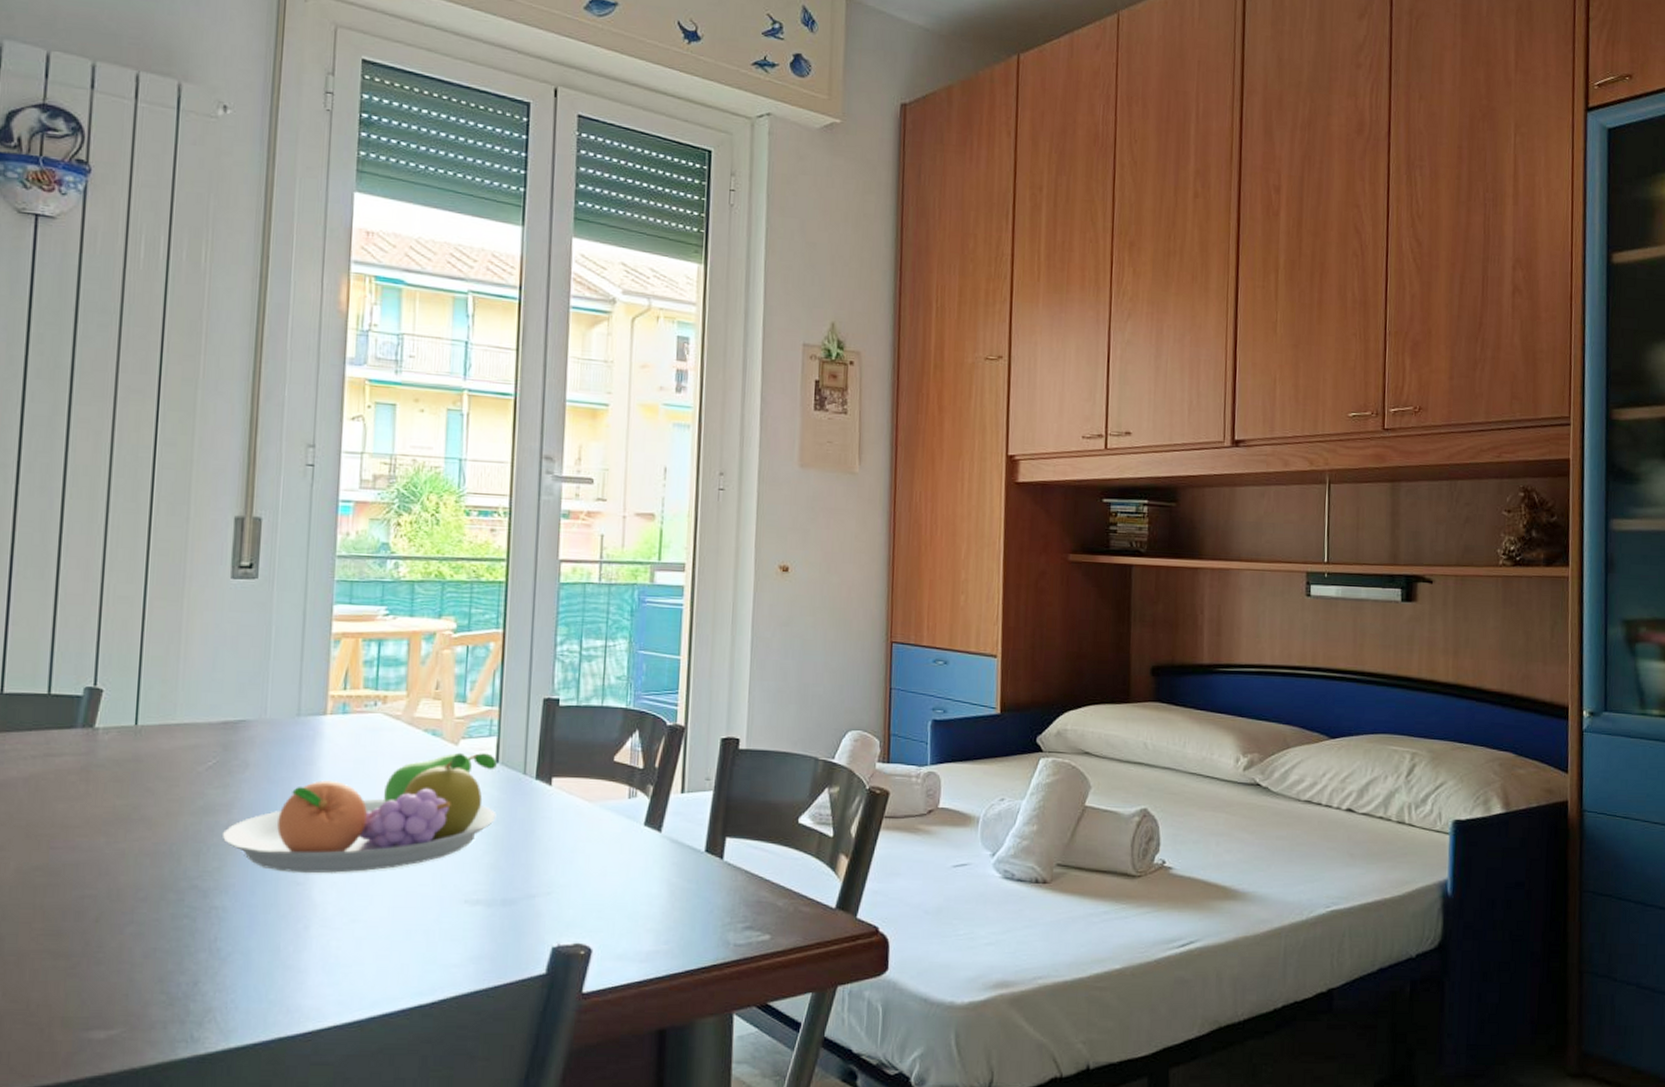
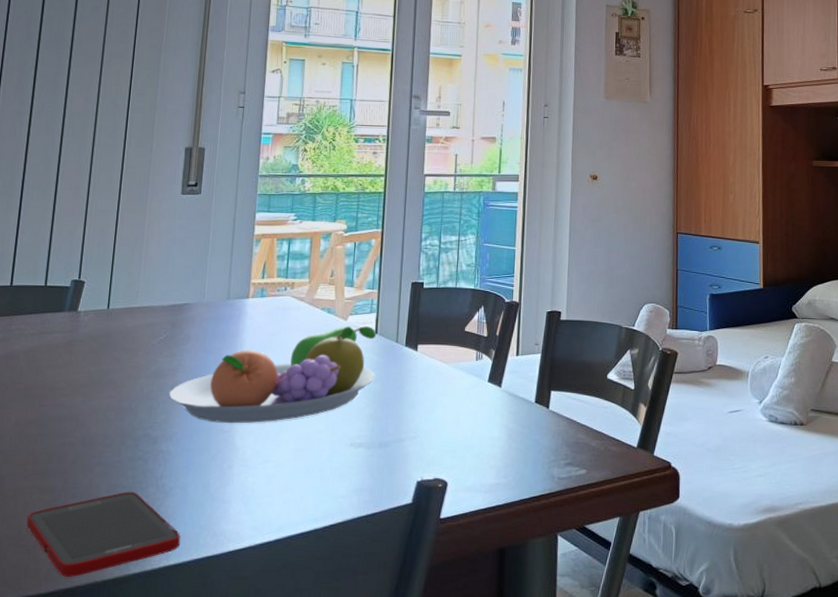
cell phone: none [37,956,244,1062] -> present [26,491,181,577]

